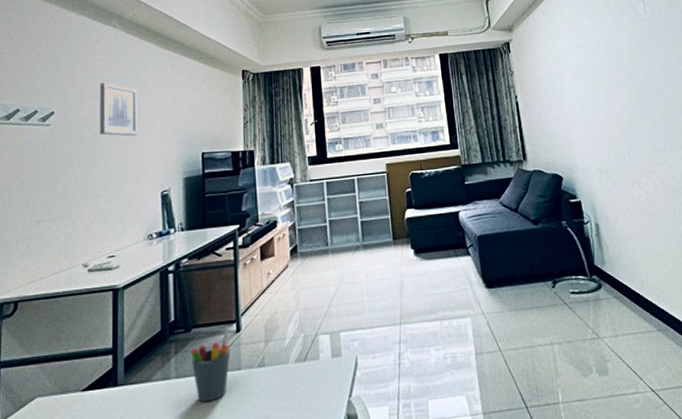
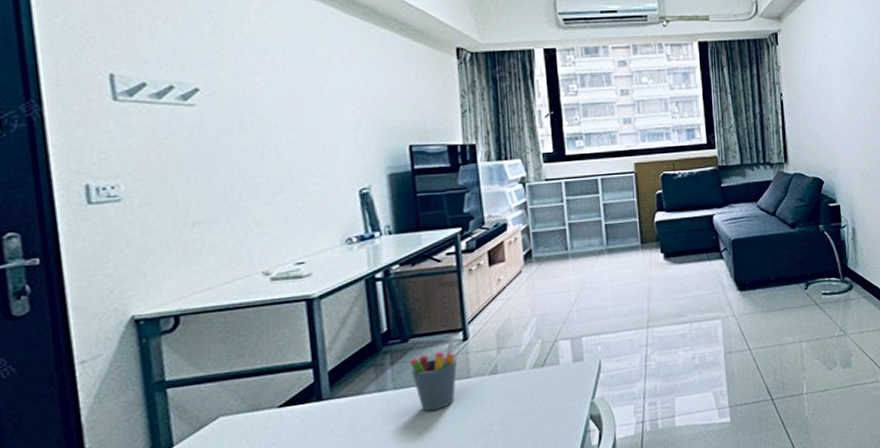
wall art: present [99,83,138,136] -> none [262,54,322,123]

